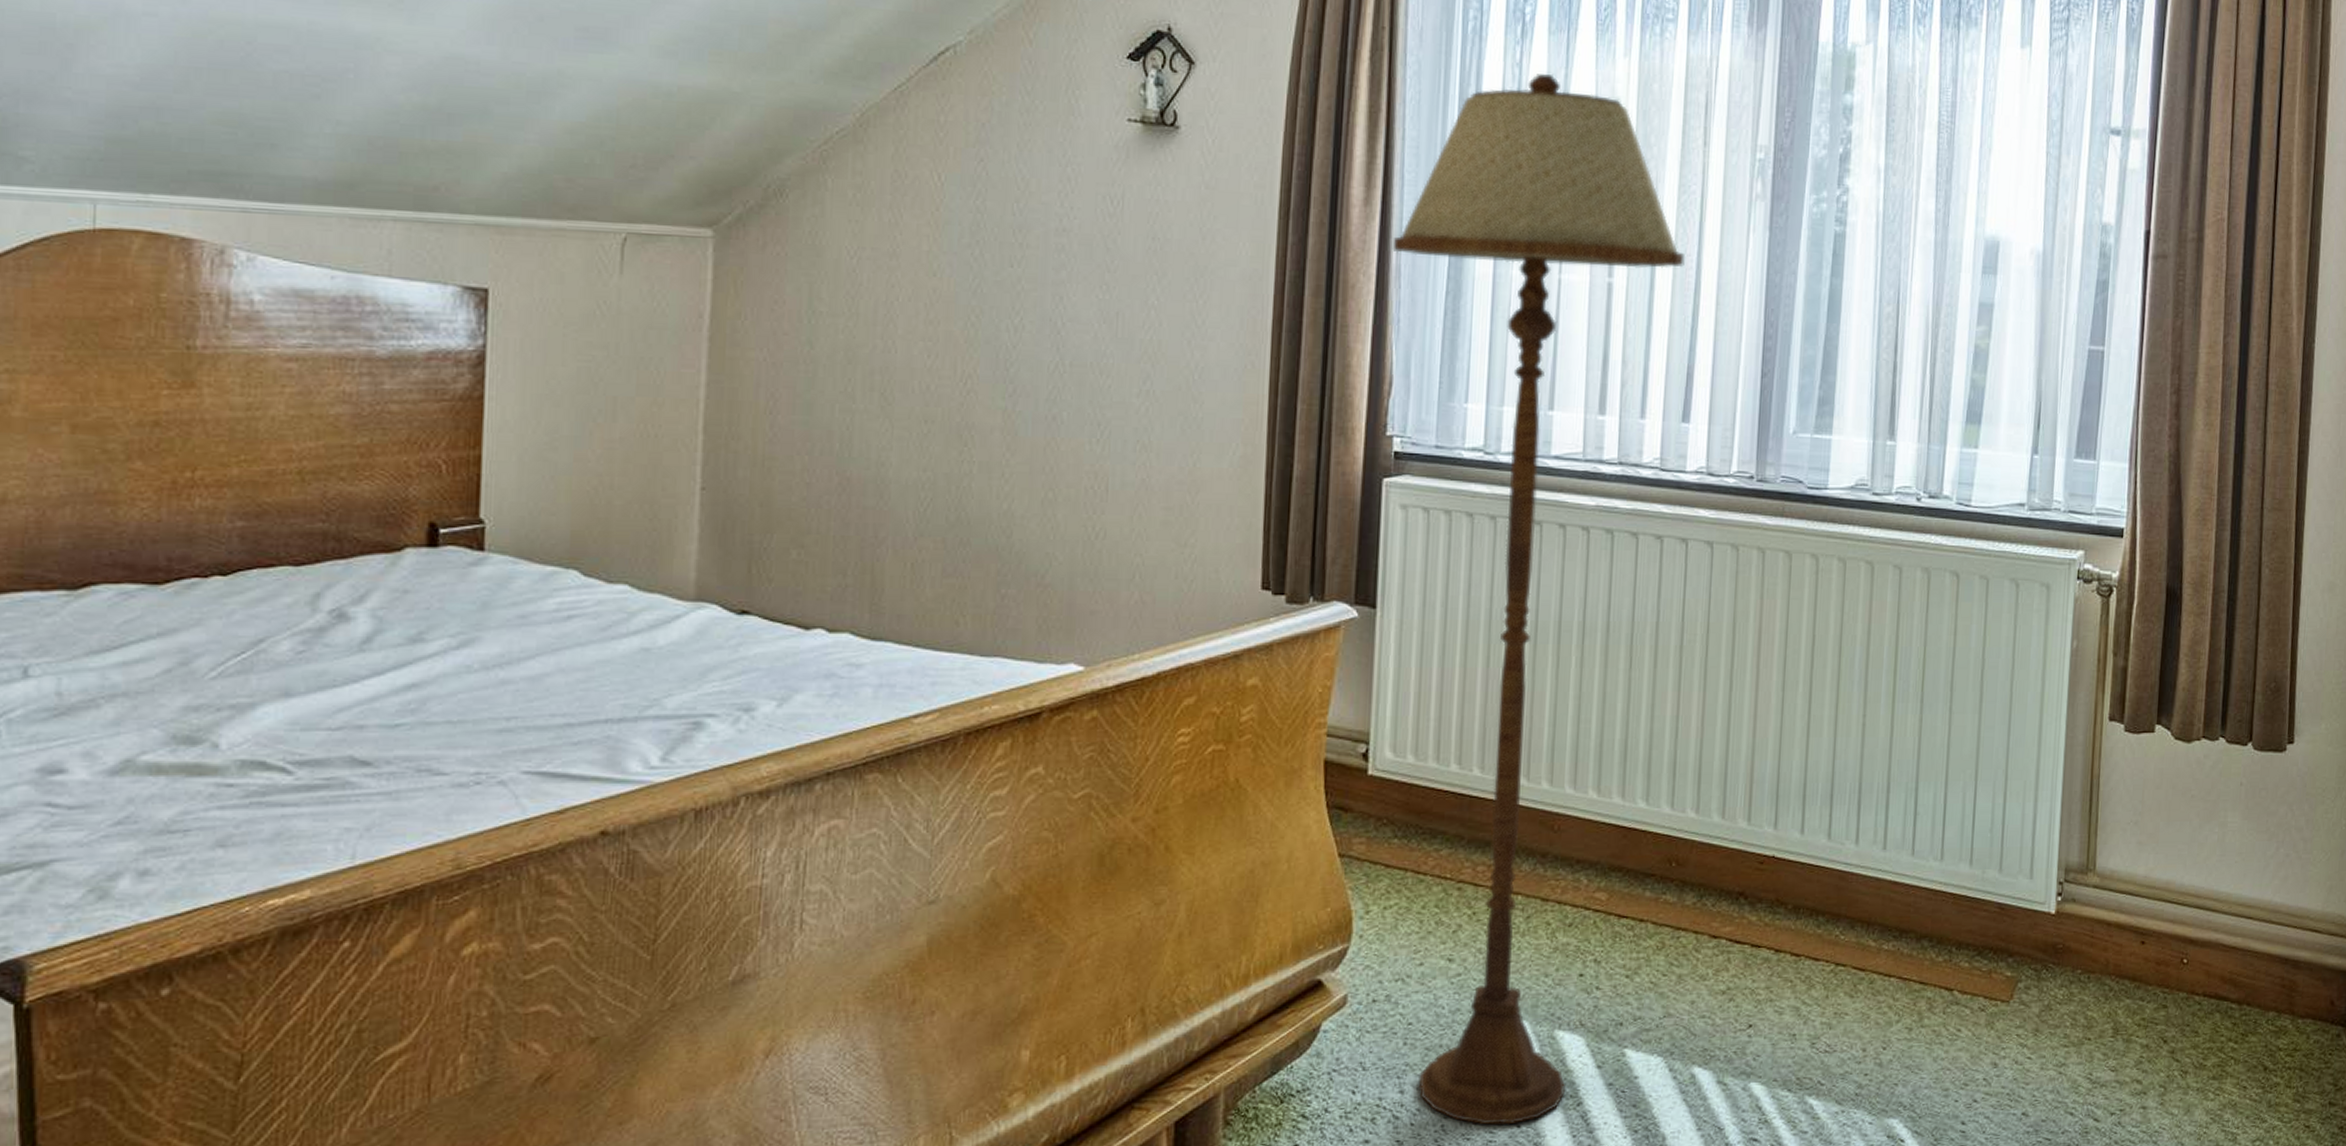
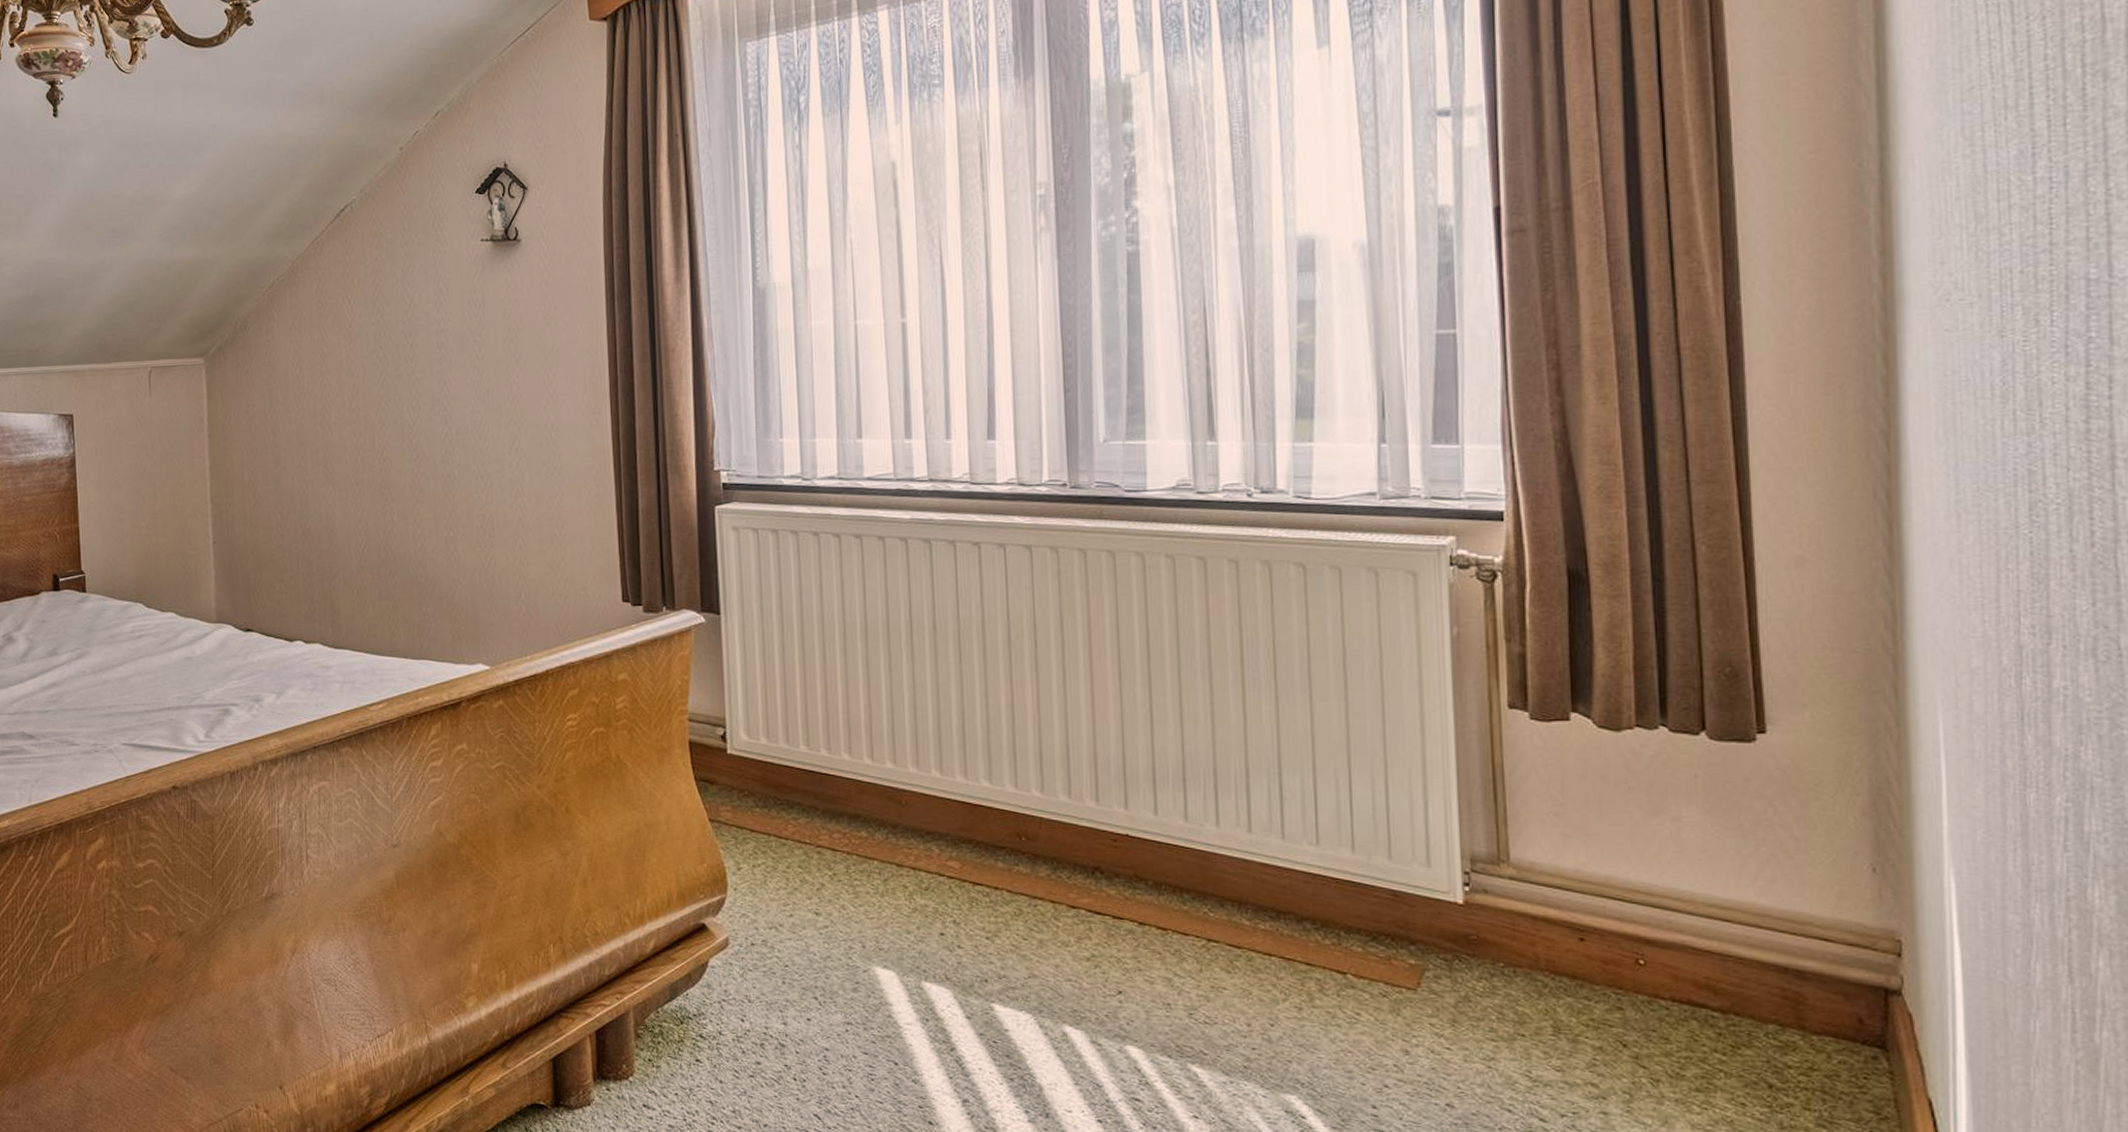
floor lamp: present [1392,73,1685,1125] -> none [703,149,975,1062]

